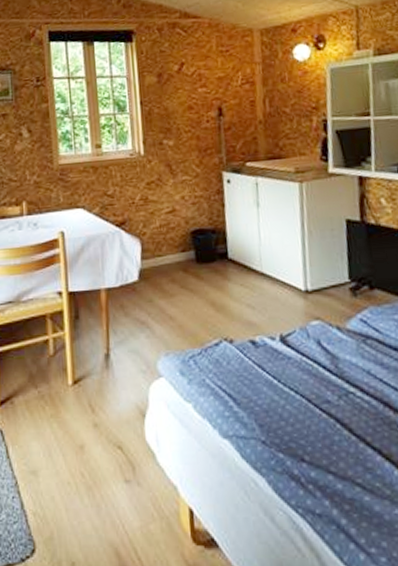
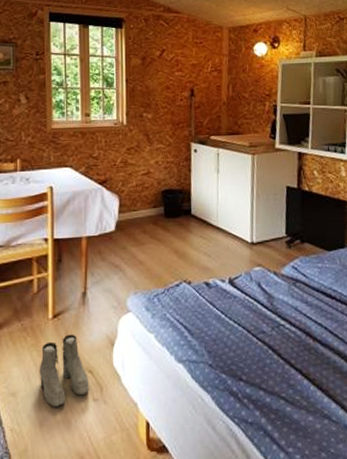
boots: none [60,403,120,488] -> present [39,334,89,407]

